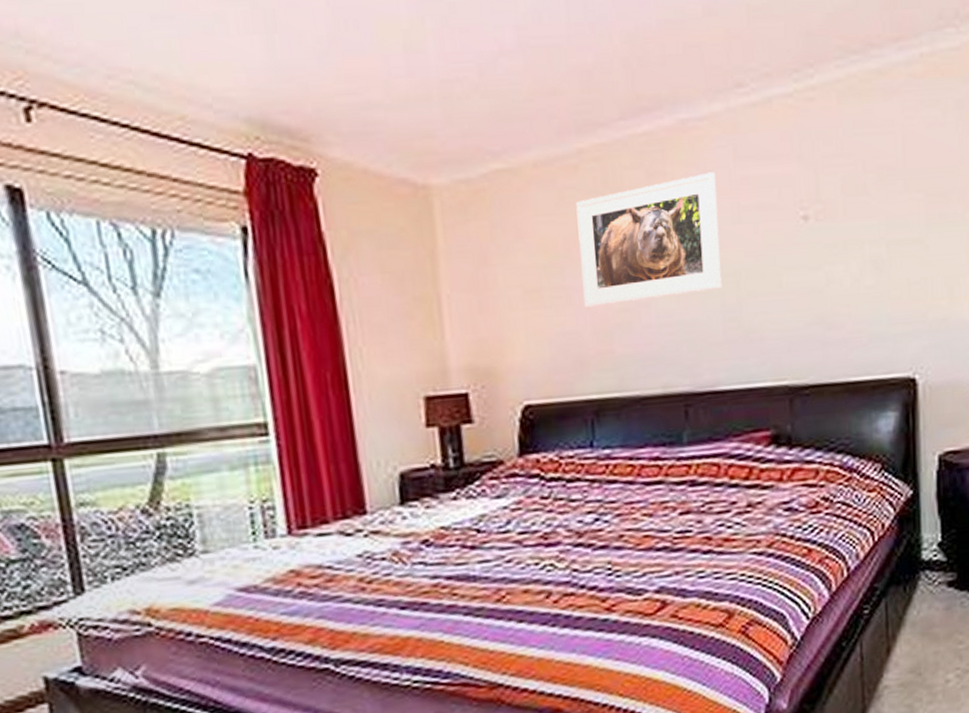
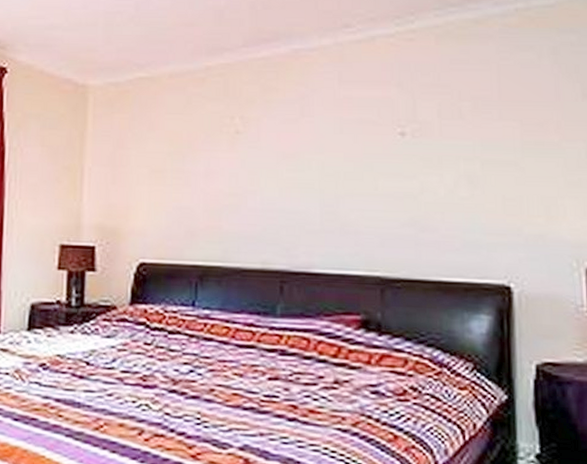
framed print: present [576,172,722,307] -> none [199,91,322,189]

